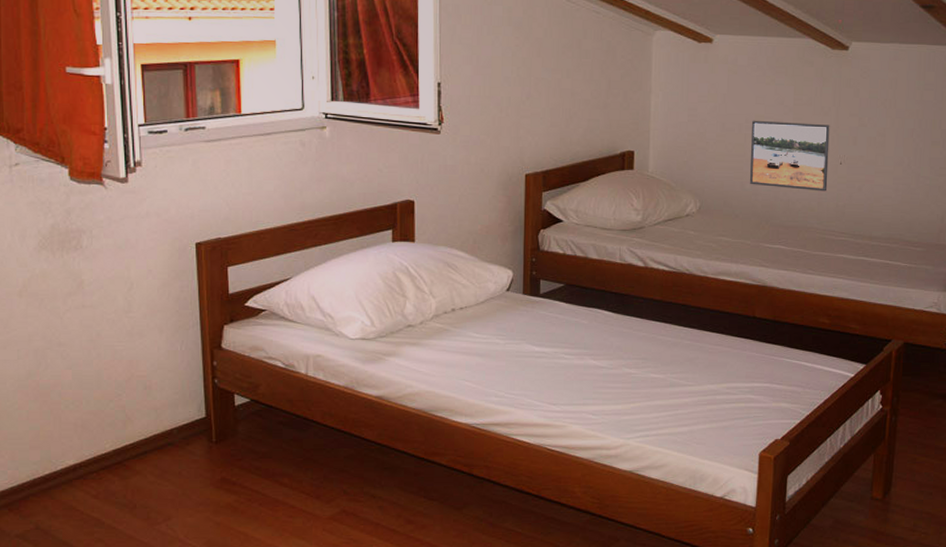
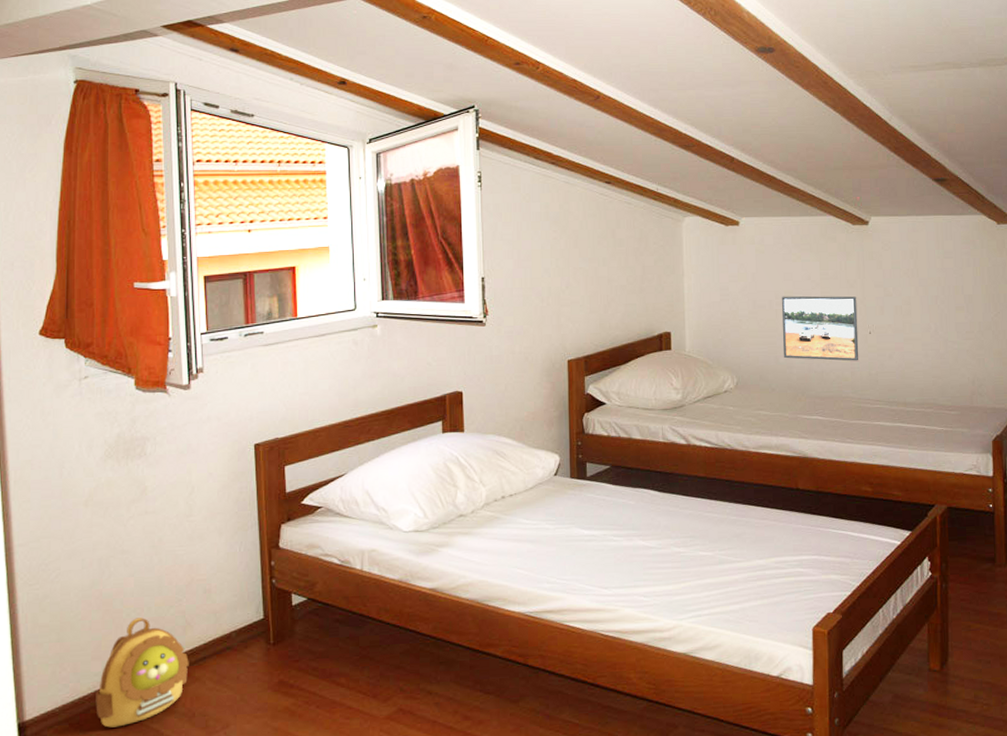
backpack: none [35,410,130,515] -> present [96,617,189,728]

